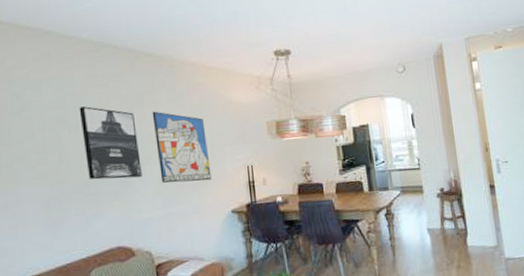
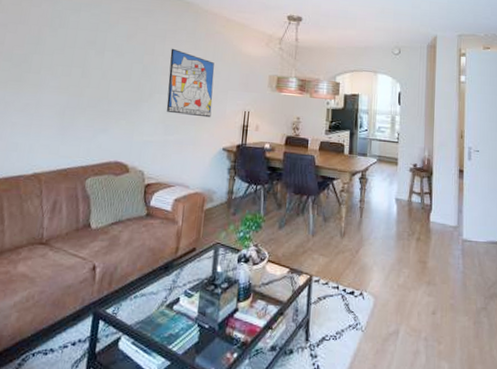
wall art: present [79,106,142,180] -> none [103,33,155,103]

